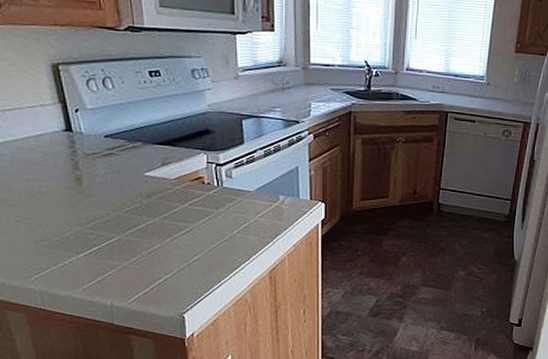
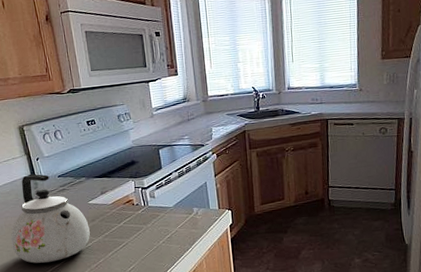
kettle: none [33,129,144,243] -> present [11,174,90,263]

